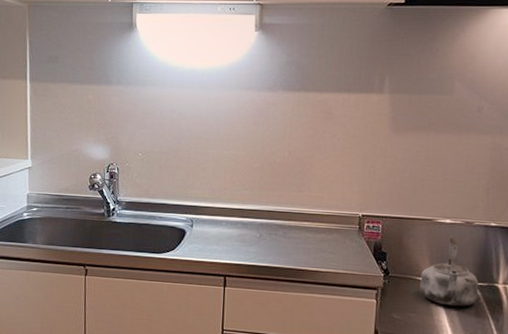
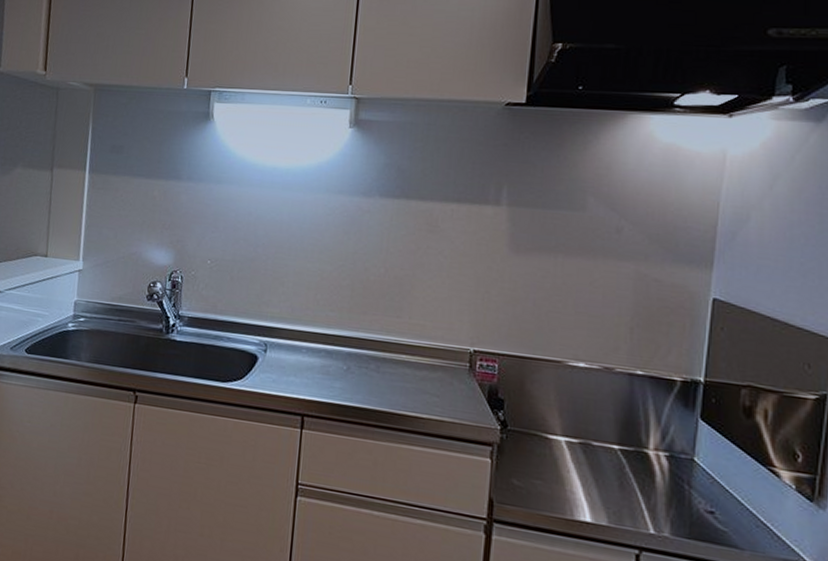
kettle: present [420,235,479,307] -> none [547,382,623,476]

